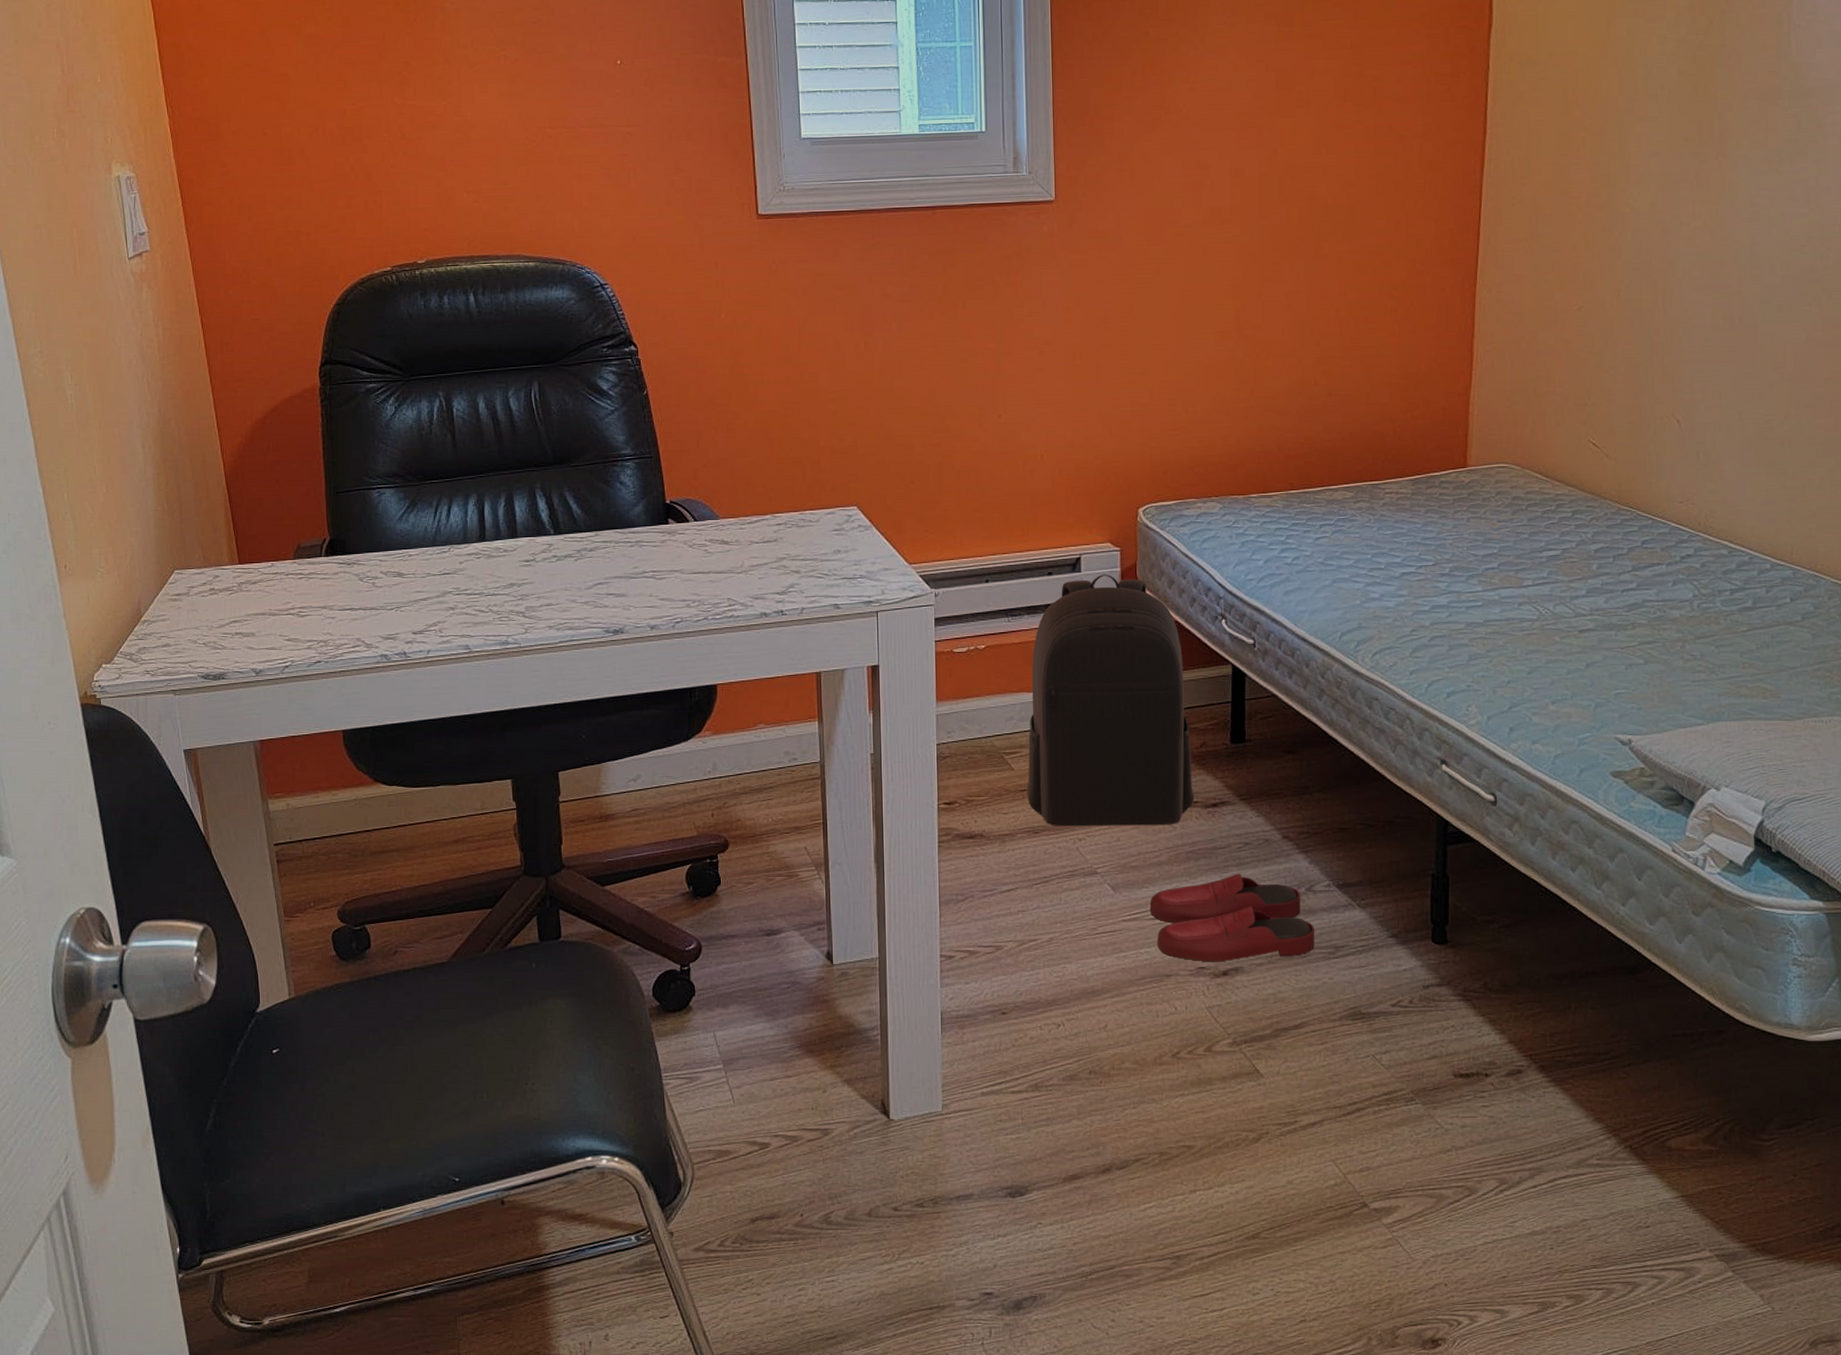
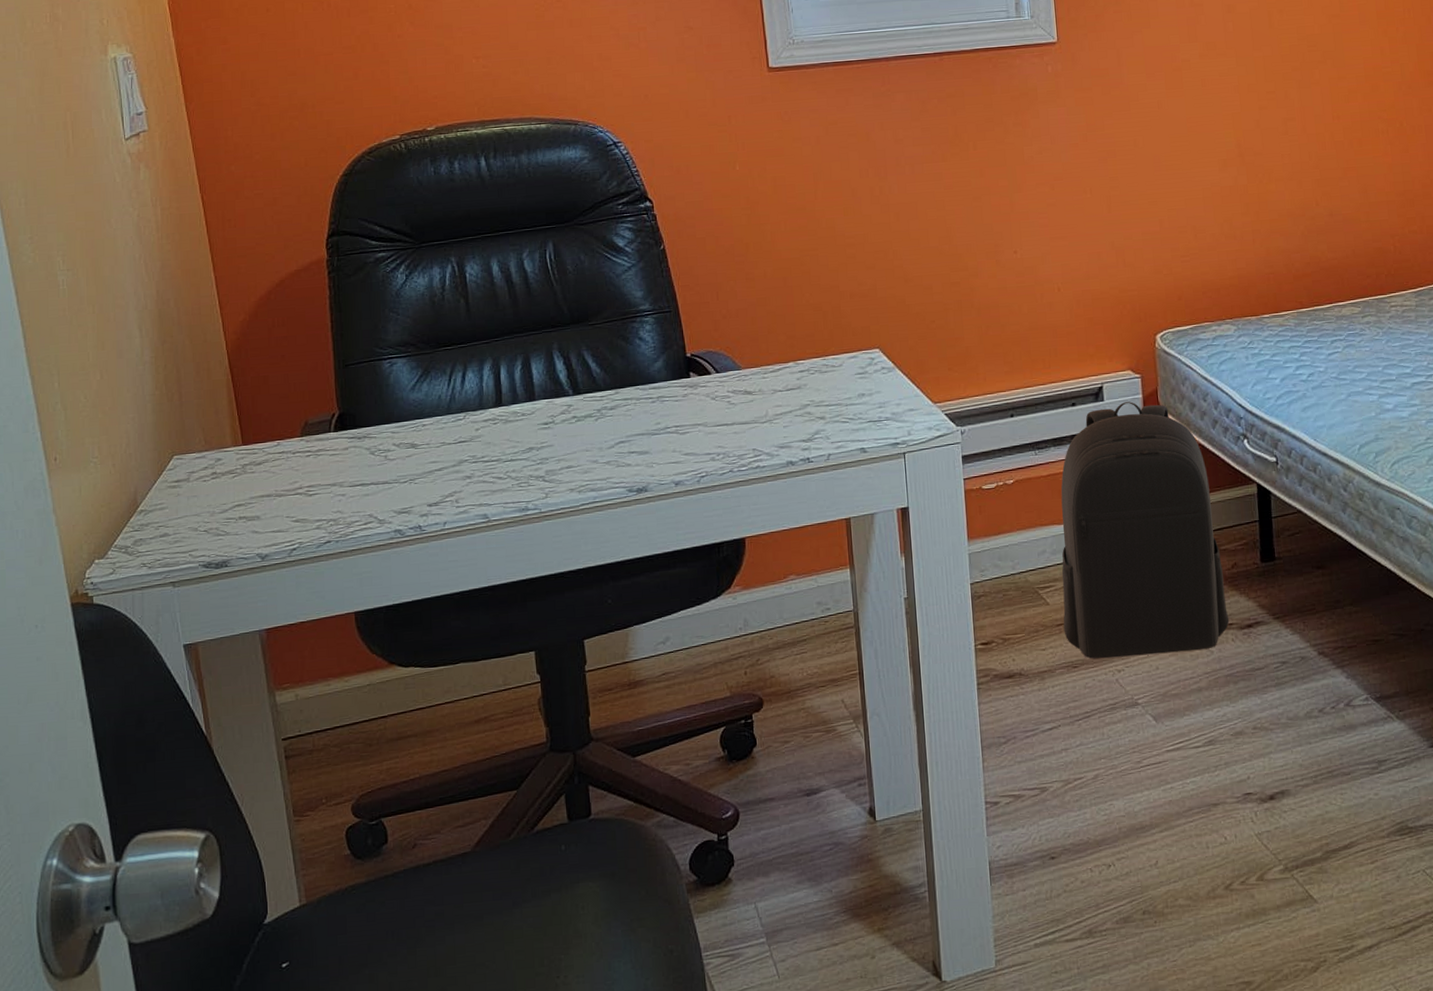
slippers: present [1149,873,1315,962] -> none [1192,693,1358,787]

